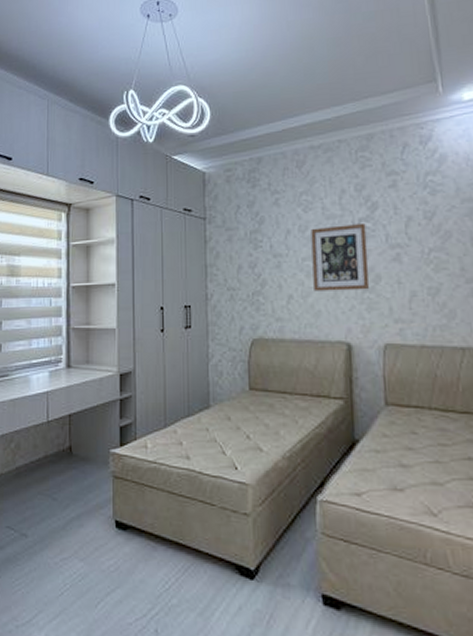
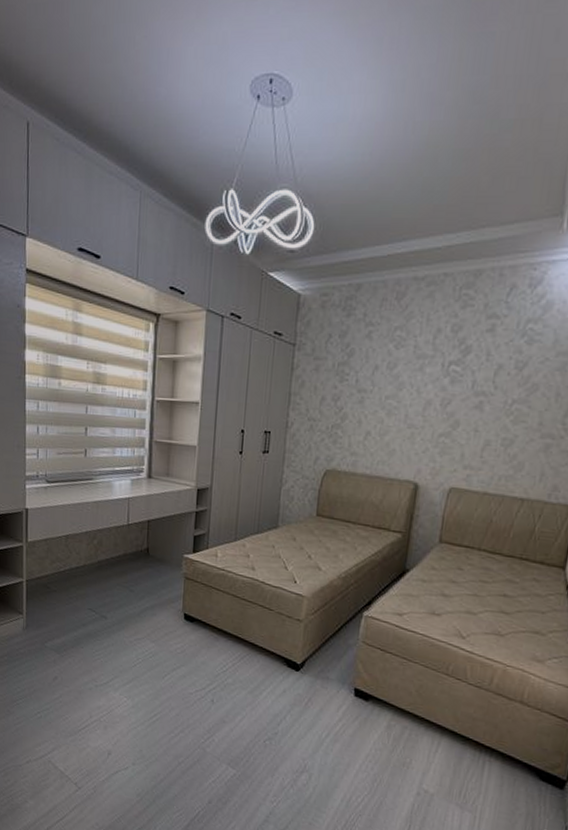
wall art: present [311,222,370,292] -> none [392,366,455,435]

